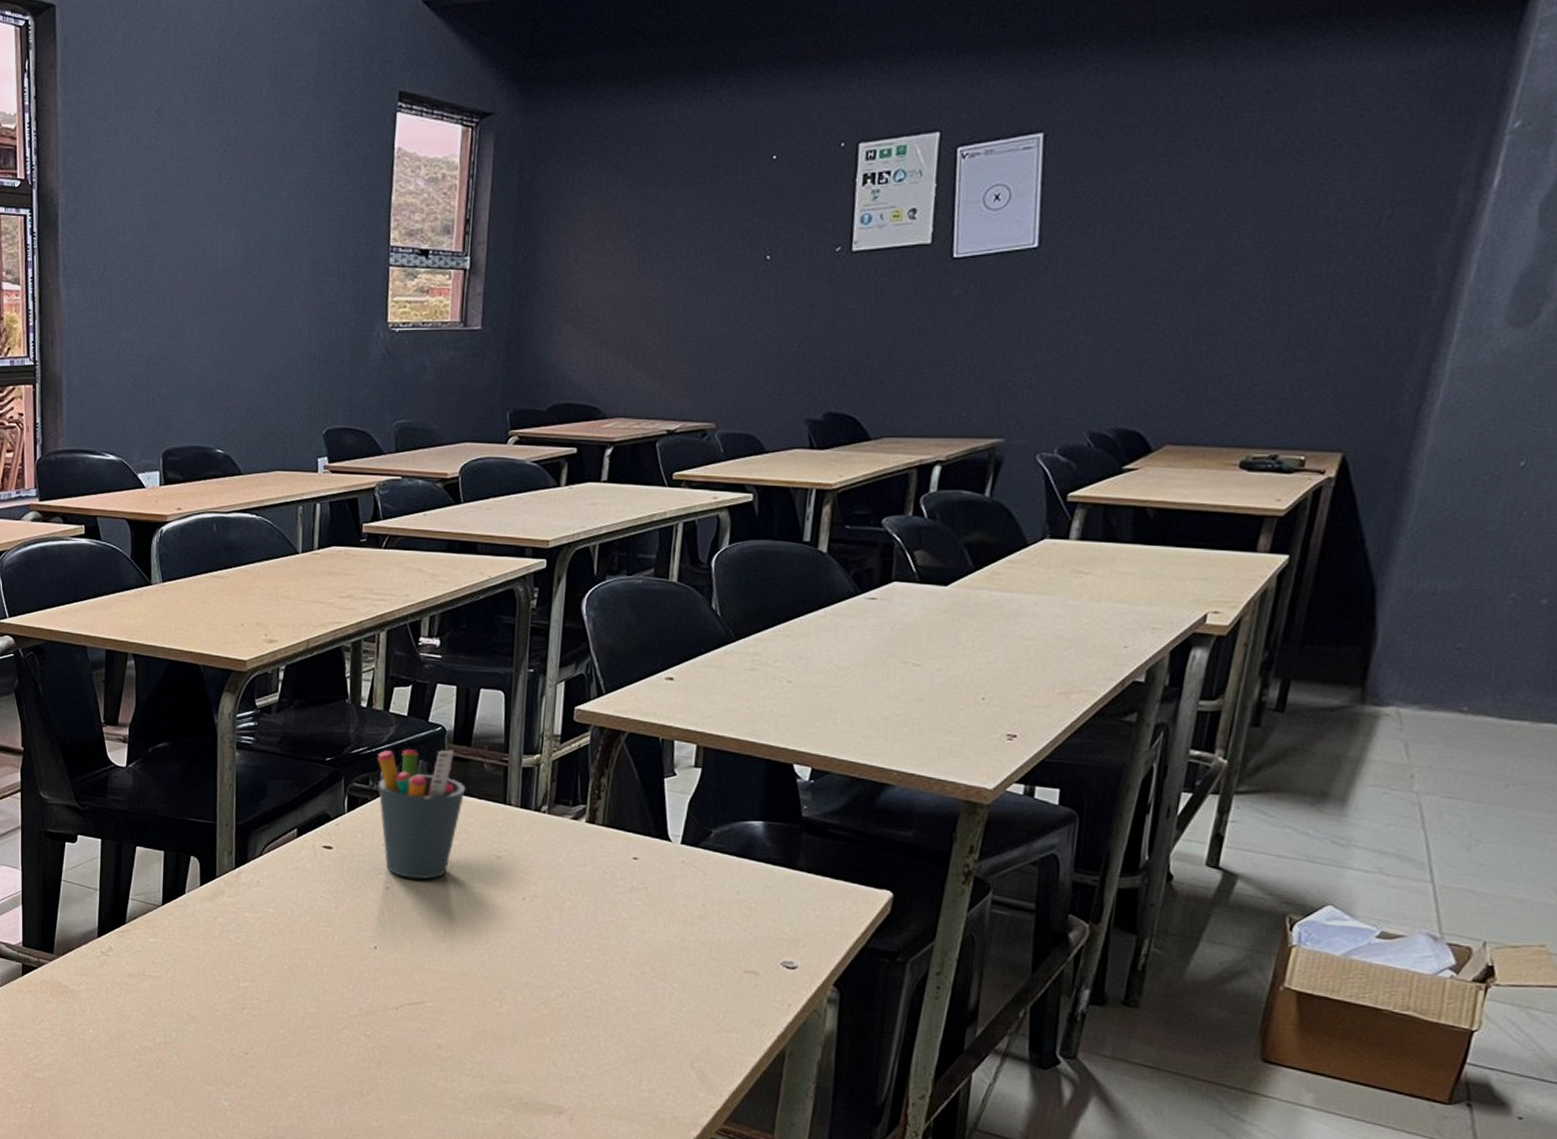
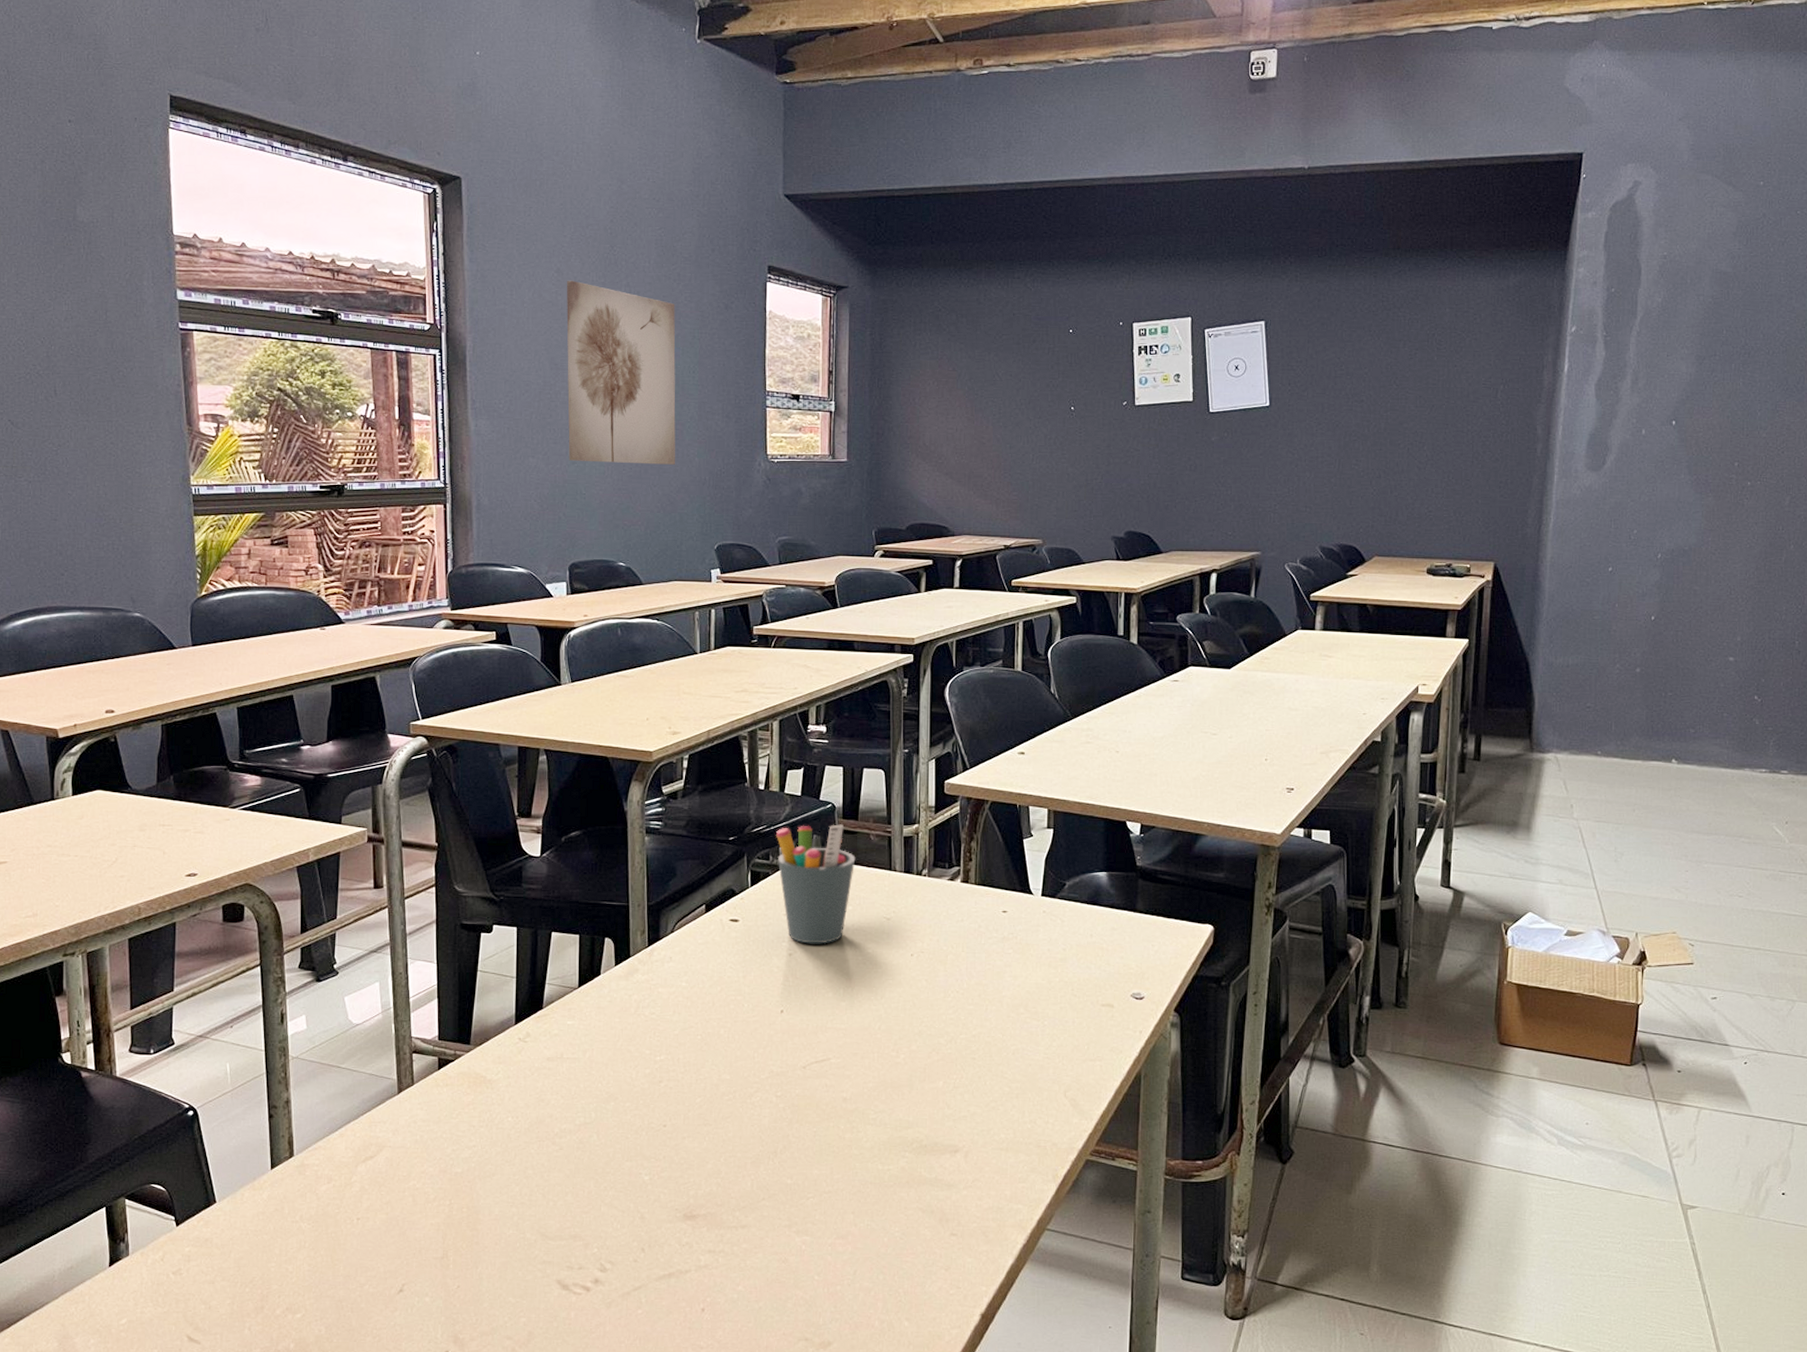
wall art: none [165,121,289,336] -> present [566,280,676,465]

